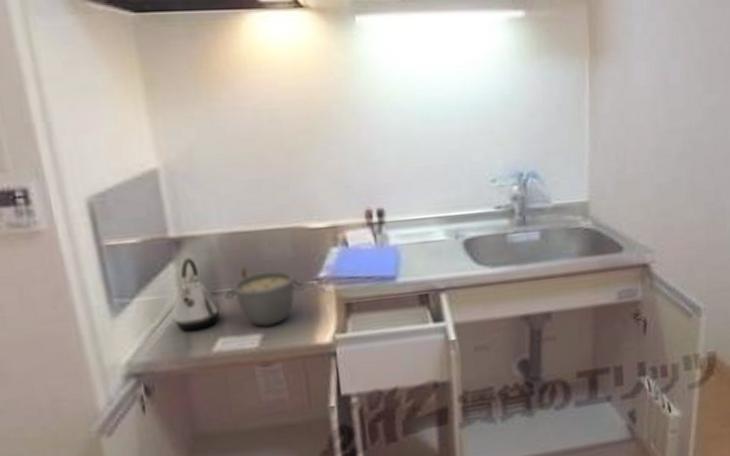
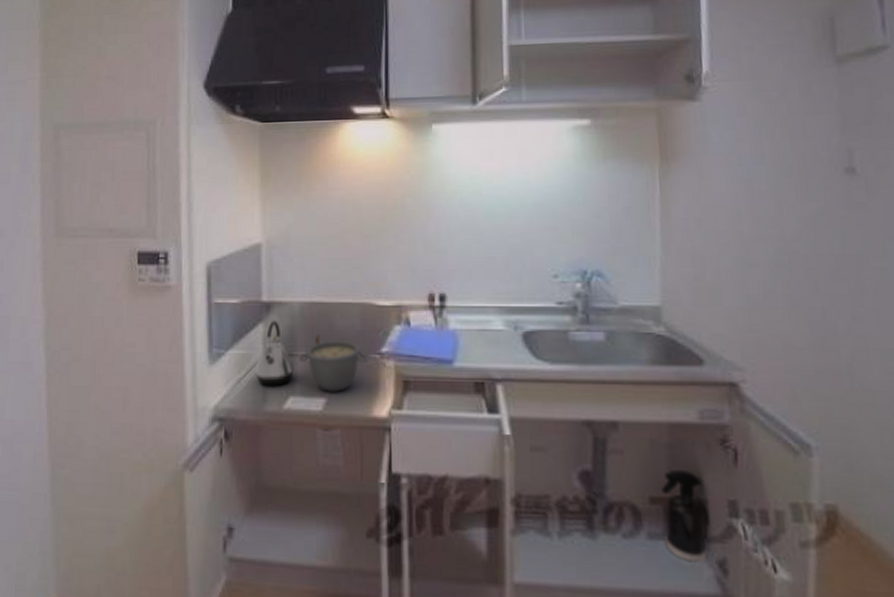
spray bottle: none [586,344,623,419] -> present [660,469,708,565]

